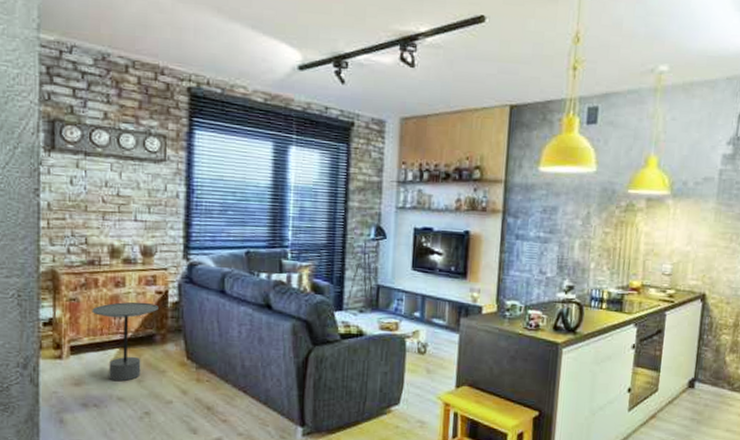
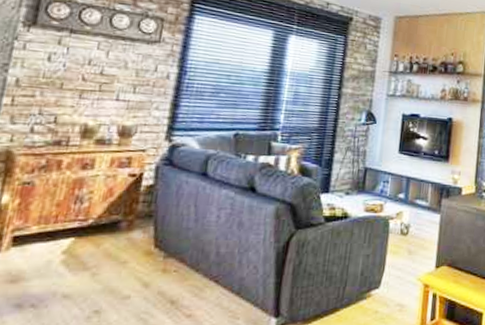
side table: present [92,301,159,382] -> none [48,185,130,276]

